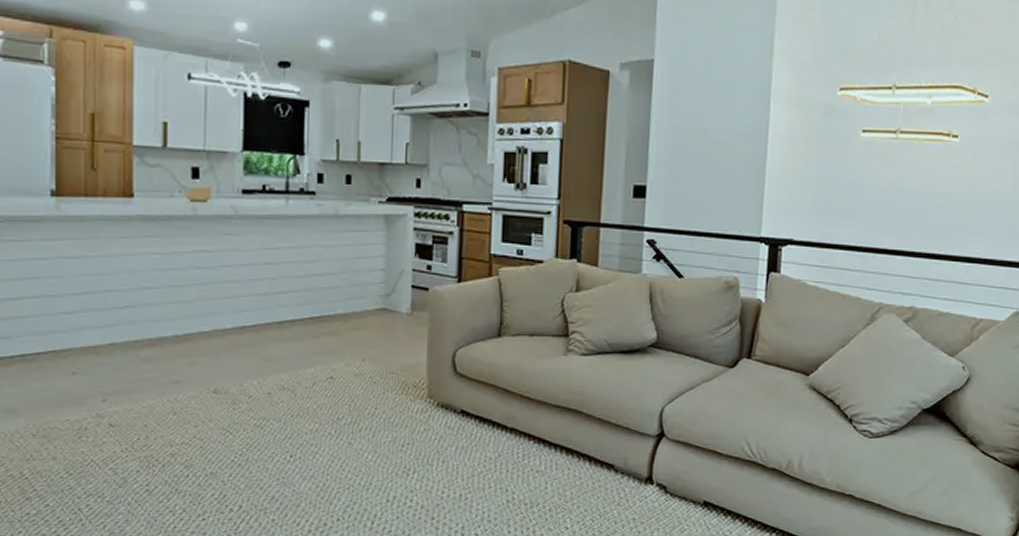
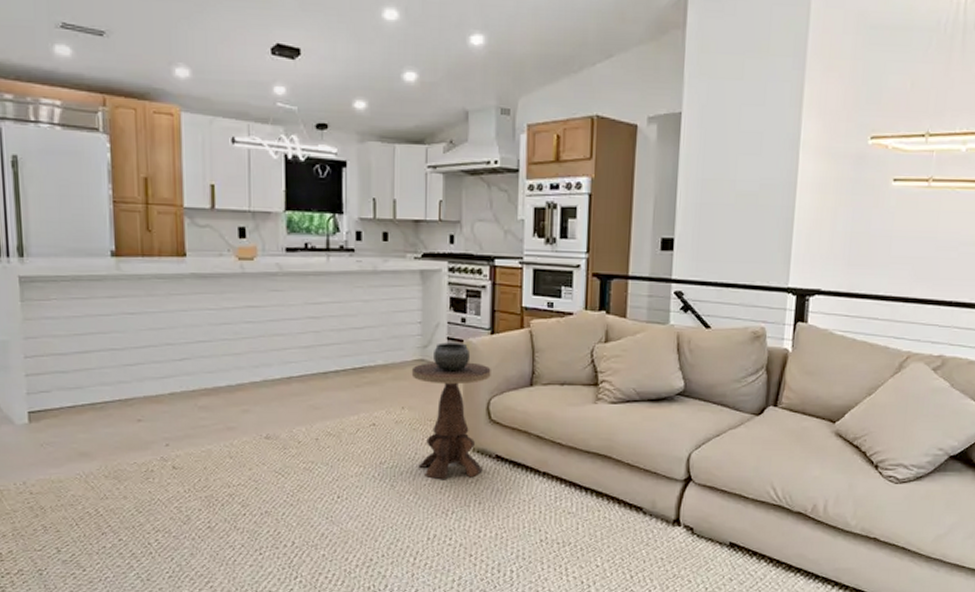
side table: none [373,291,457,437] -> present [411,342,491,480]

